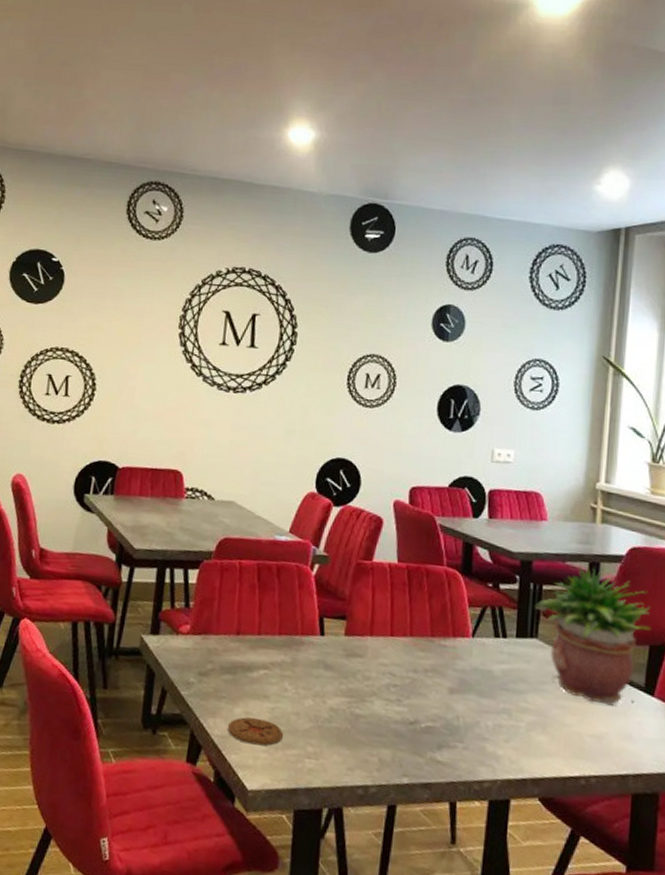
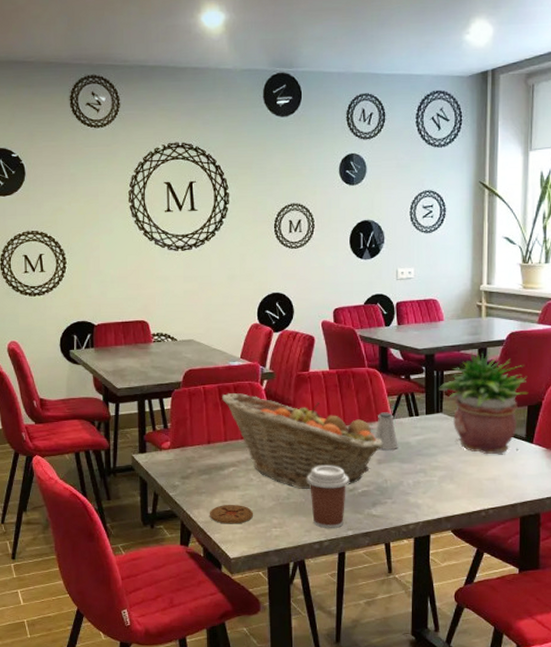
fruit basket: none [260,574,459,716] -> present [221,392,384,490]
coffee cup: none [356,684,411,771] -> present [307,466,350,528]
saltshaker: none [447,626,478,678] -> present [374,412,398,449]

